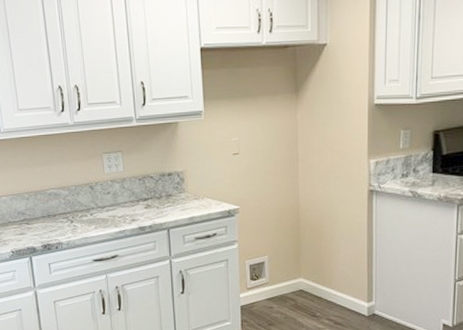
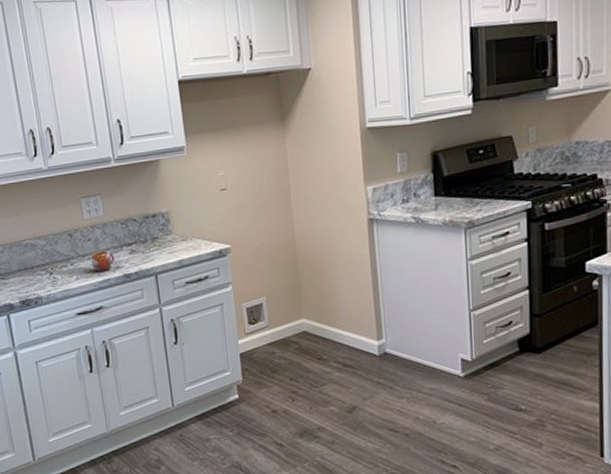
mug: none [109,204,131,223] -> present [90,250,115,272]

